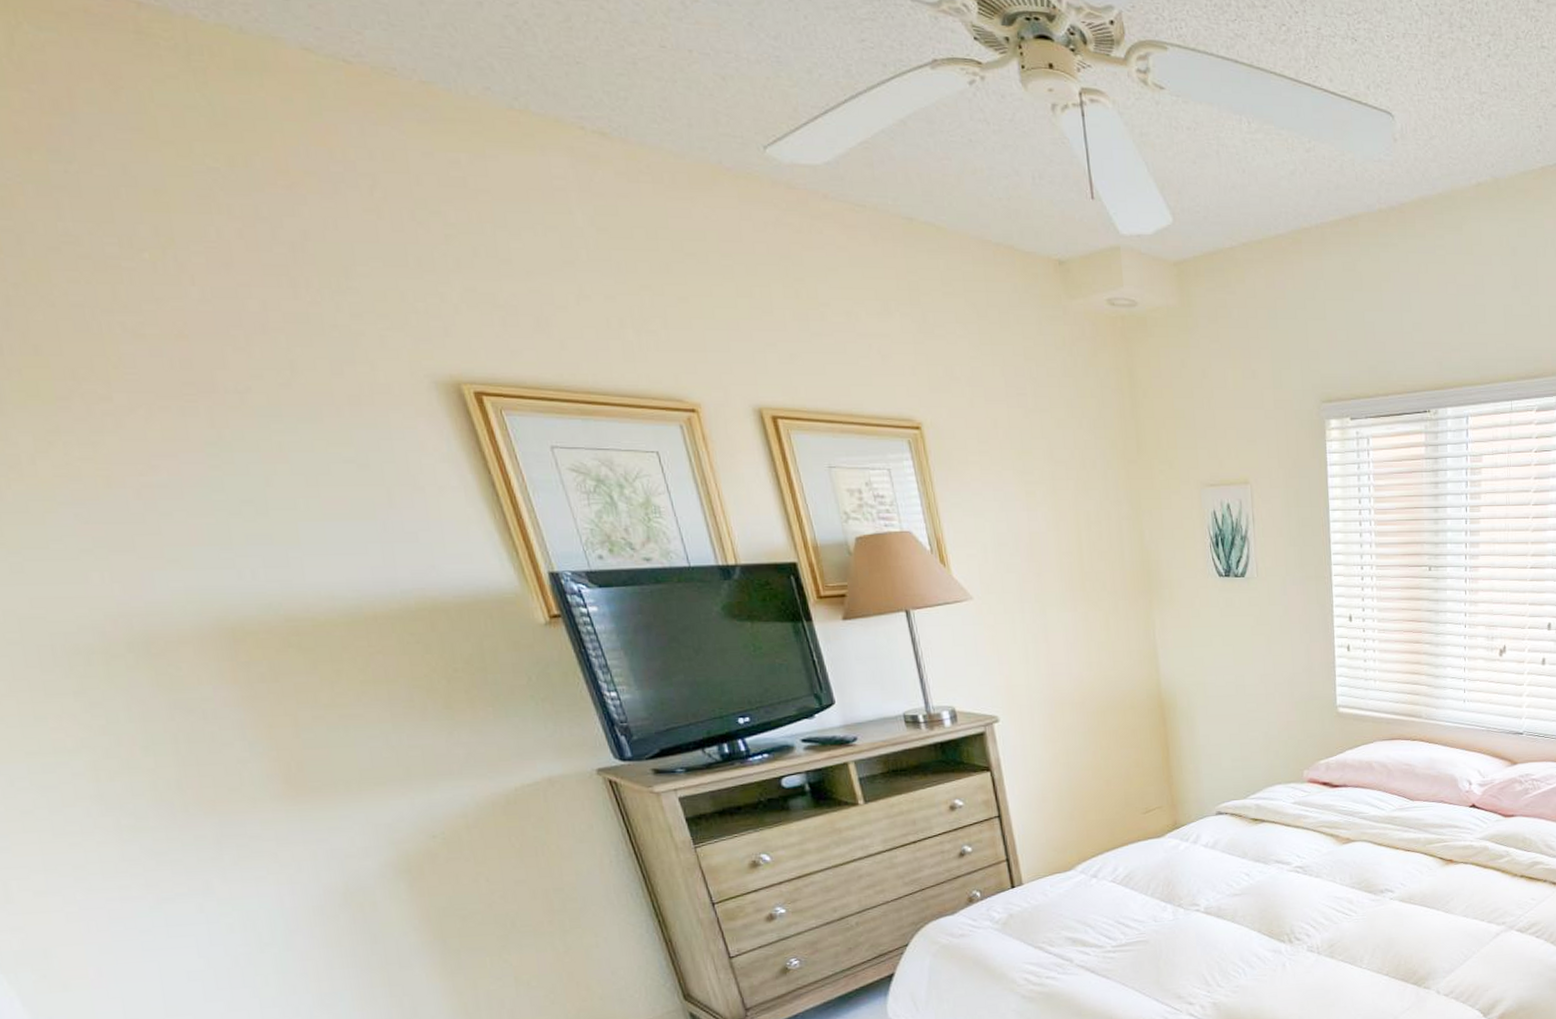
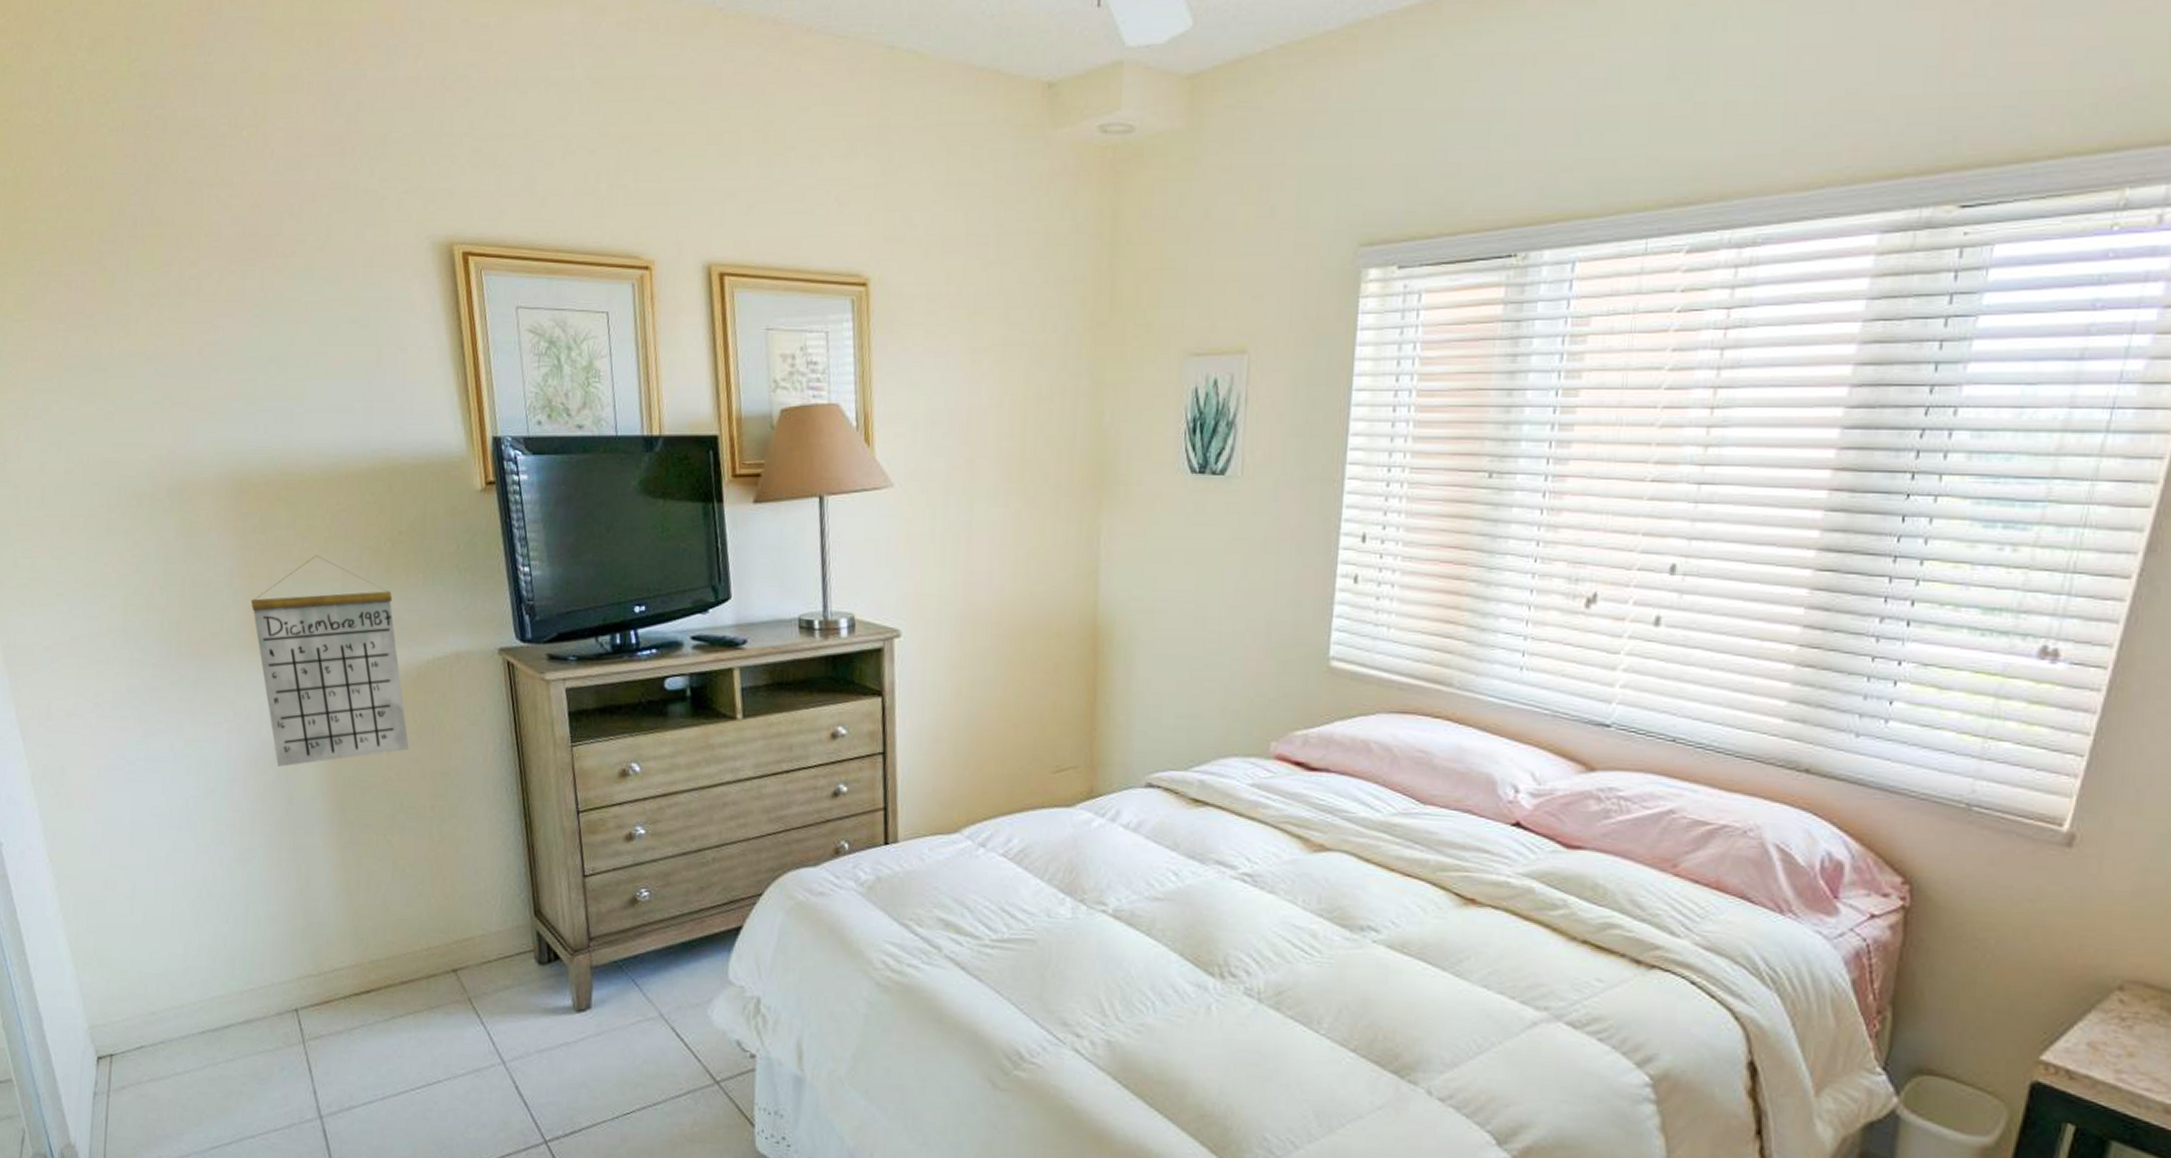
calendar: none [276,698,512,910] -> present [251,554,409,767]

